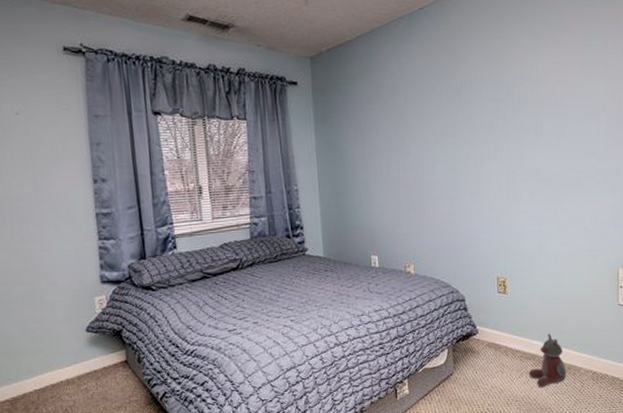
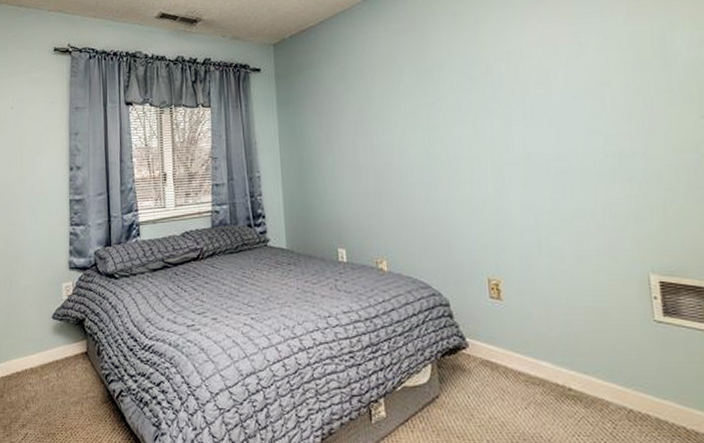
stuffed bear: present [528,333,567,387] -> none [537,353,591,424]

